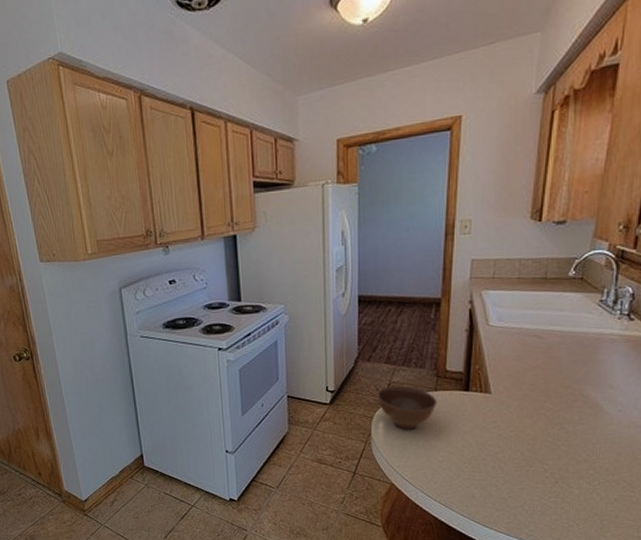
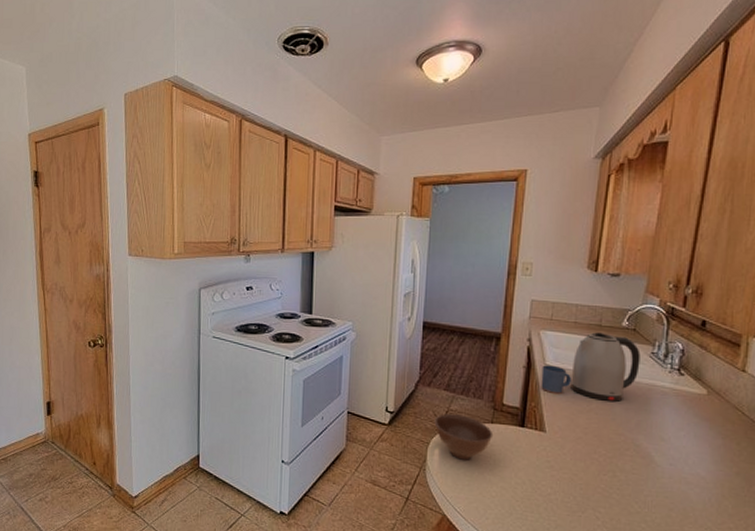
mug: none [485,325,516,354] -> present [541,365,571,394]
kettle: none [515,285,588,356] -> present [571,332,641,402]

